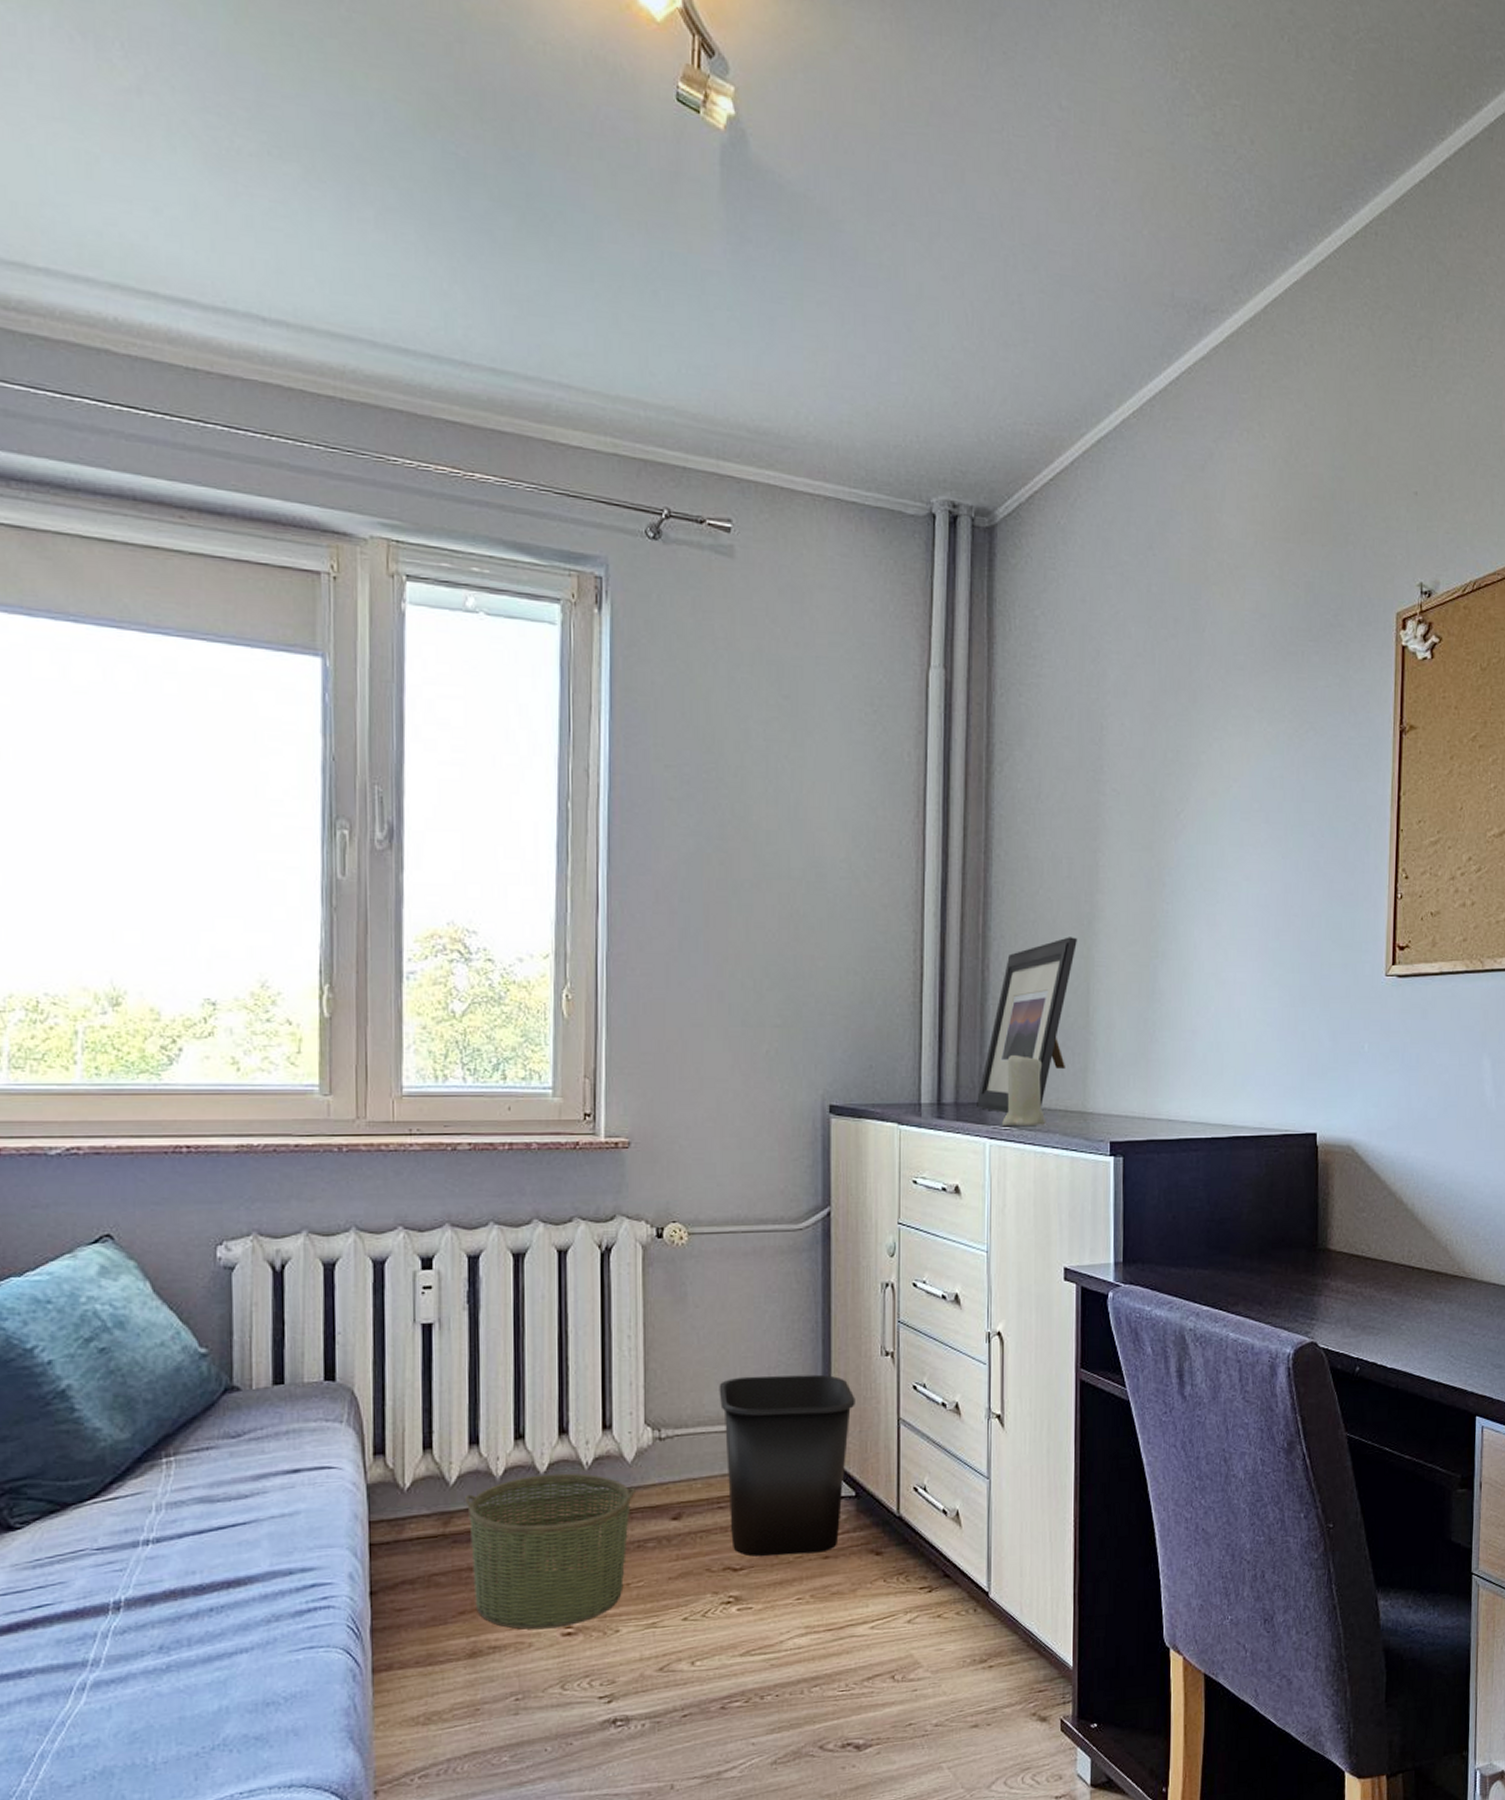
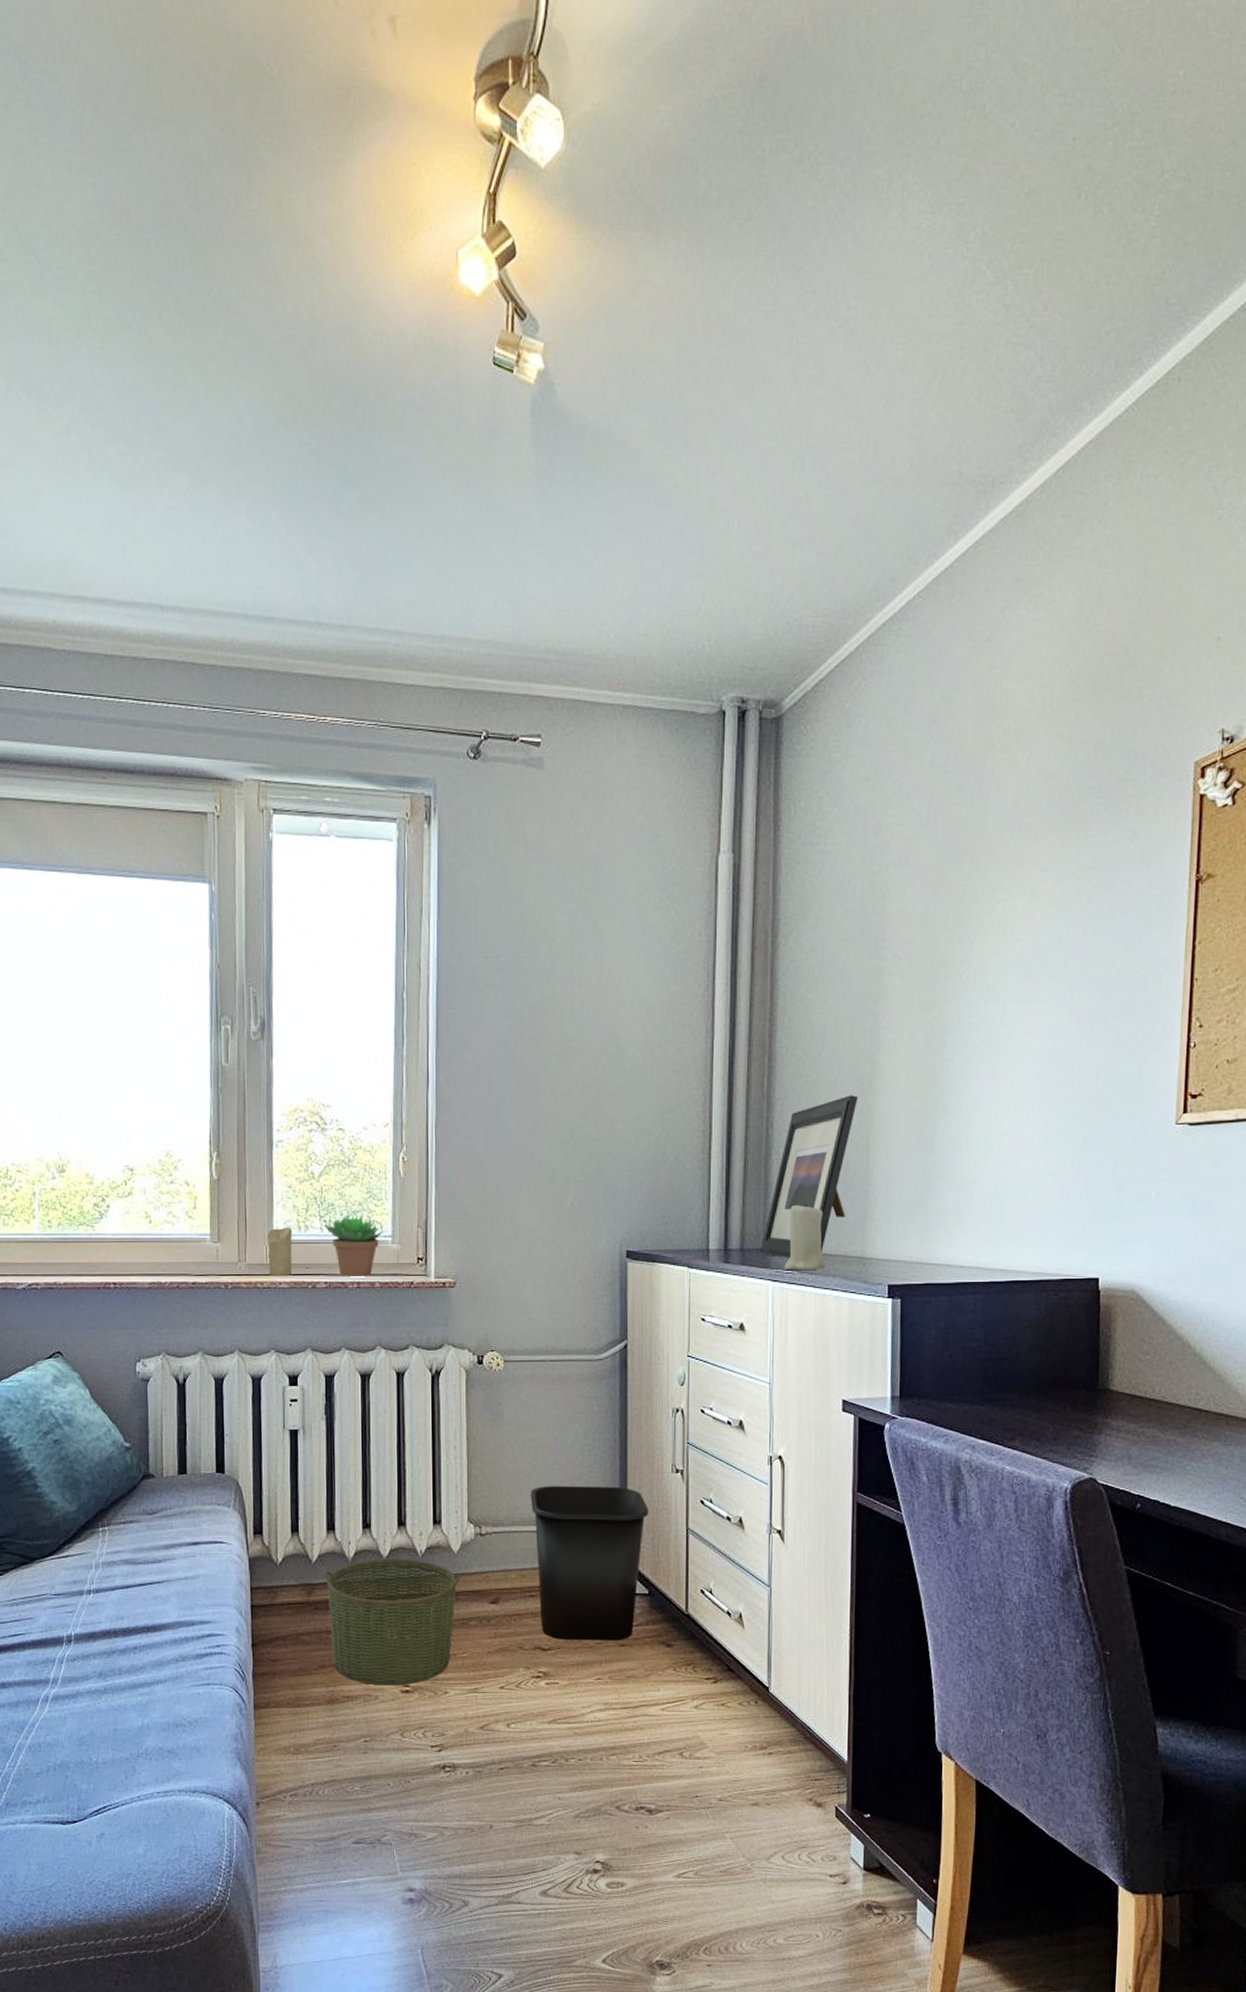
candle: none [394,1076,428,1137] -> present [267,1227,293,1277]
succulent plant: none [468,1063,542,1136] -> present [324,1215,383,1276]

